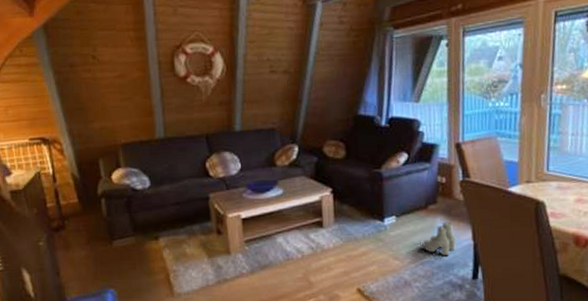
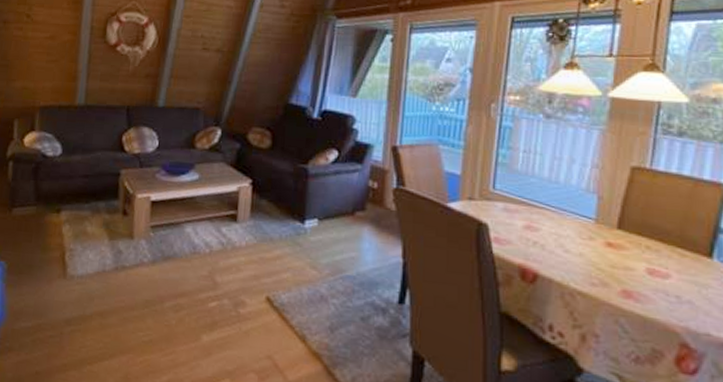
boots: present [422,222,456,256] -> none [345,233,383,273]

